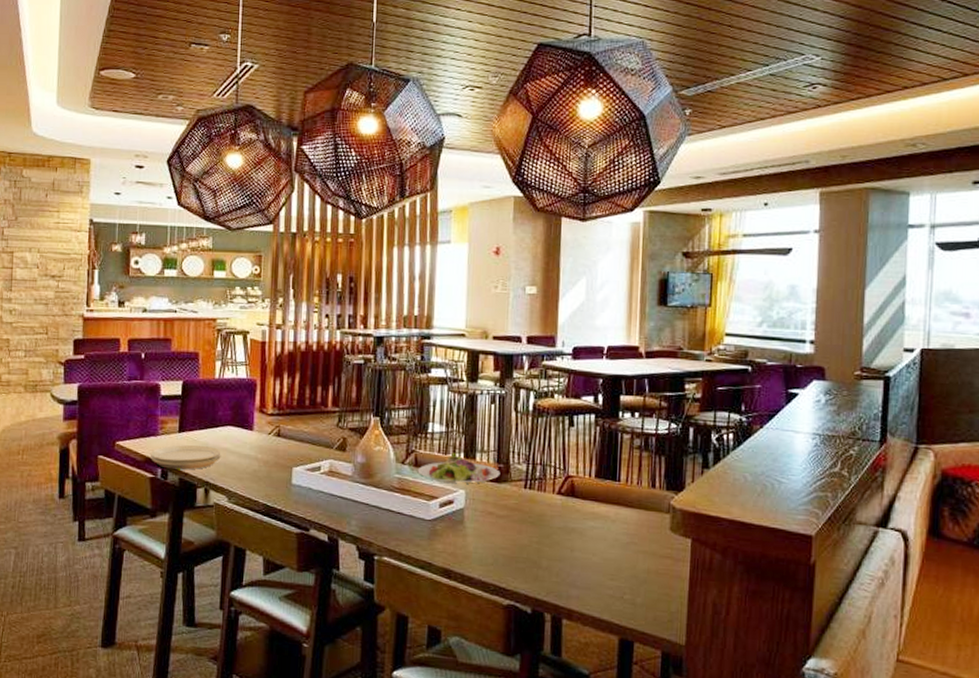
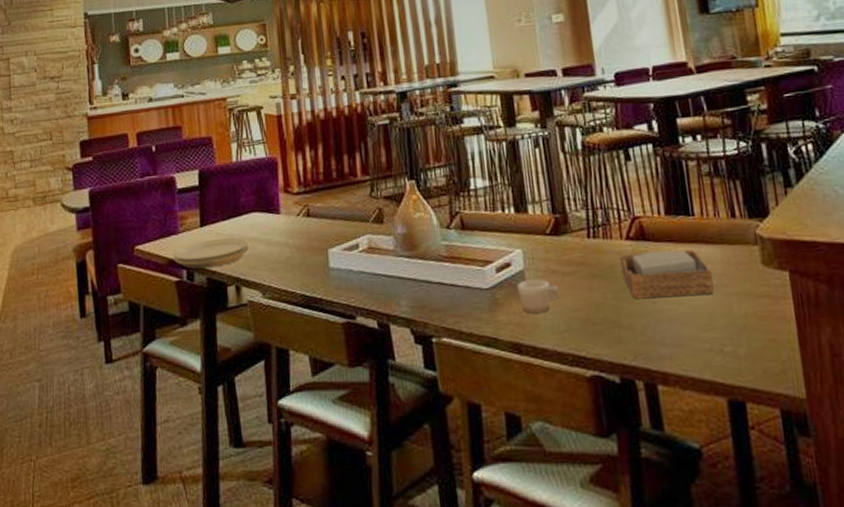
salad plate: present [417,453,501,484] -> none [465,209,558,245]
cup: none [455,517,492,547] -> present [516,279,560,314]
napkin holder: none [548,506,627,550] -> present [619,250,715,300]

